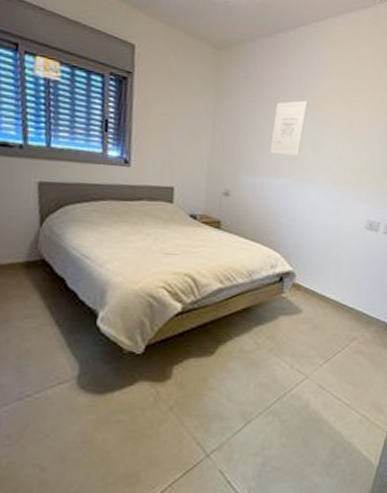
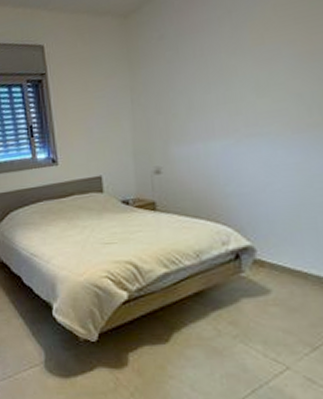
wall art: present [270,100,308,156] -> none [201,38,244,115]

